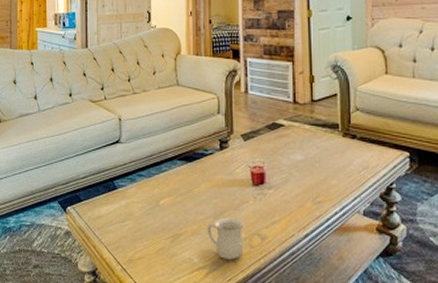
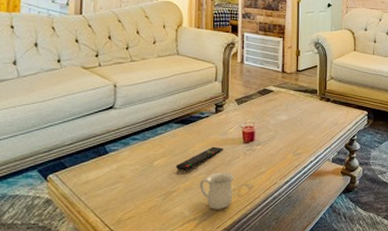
remote control: none [181,187,231,213] -> present [175,146,224,171]

